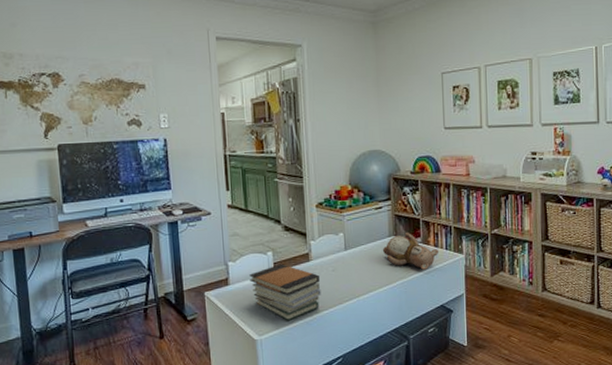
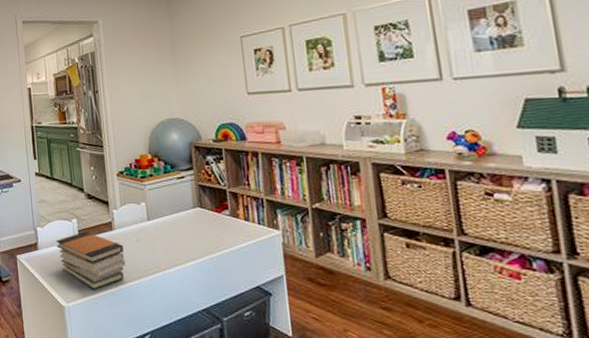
teddy bear: present [382,233,439,270] -> none [187,204,251,245]

